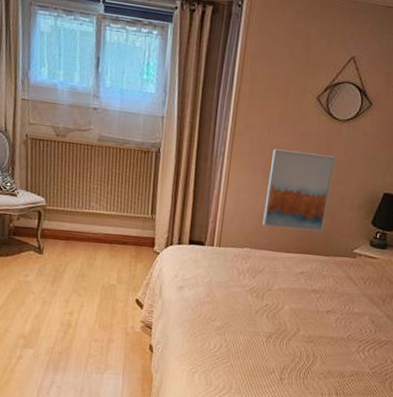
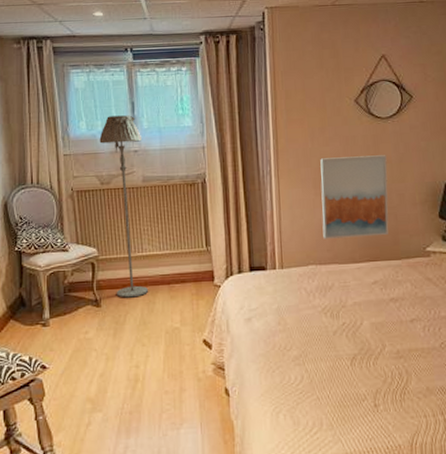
floor lamp: none [59,67,103,251] -> present [99,115,149,298]

